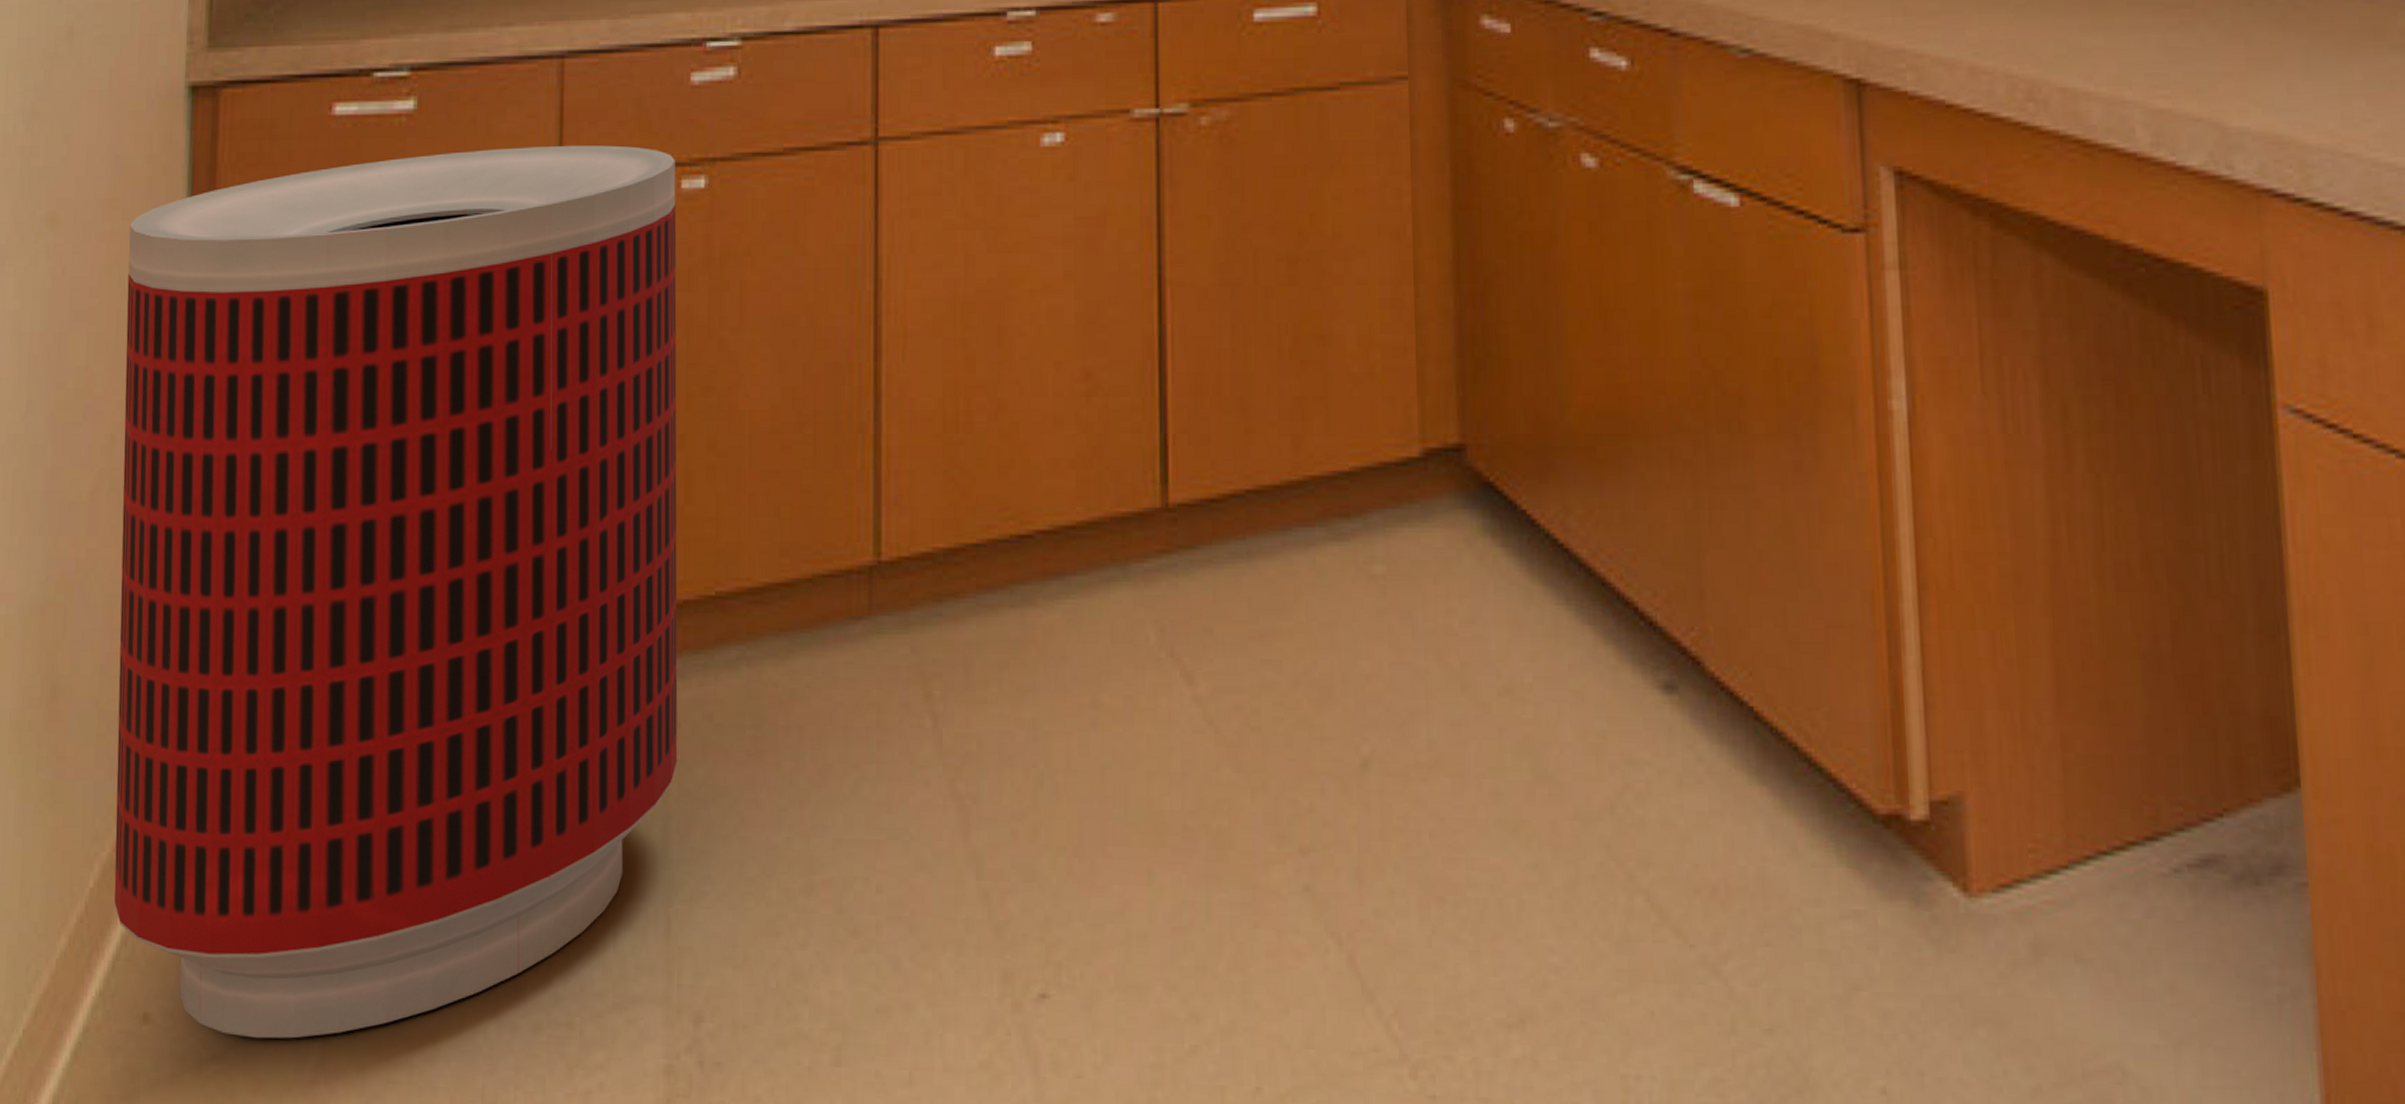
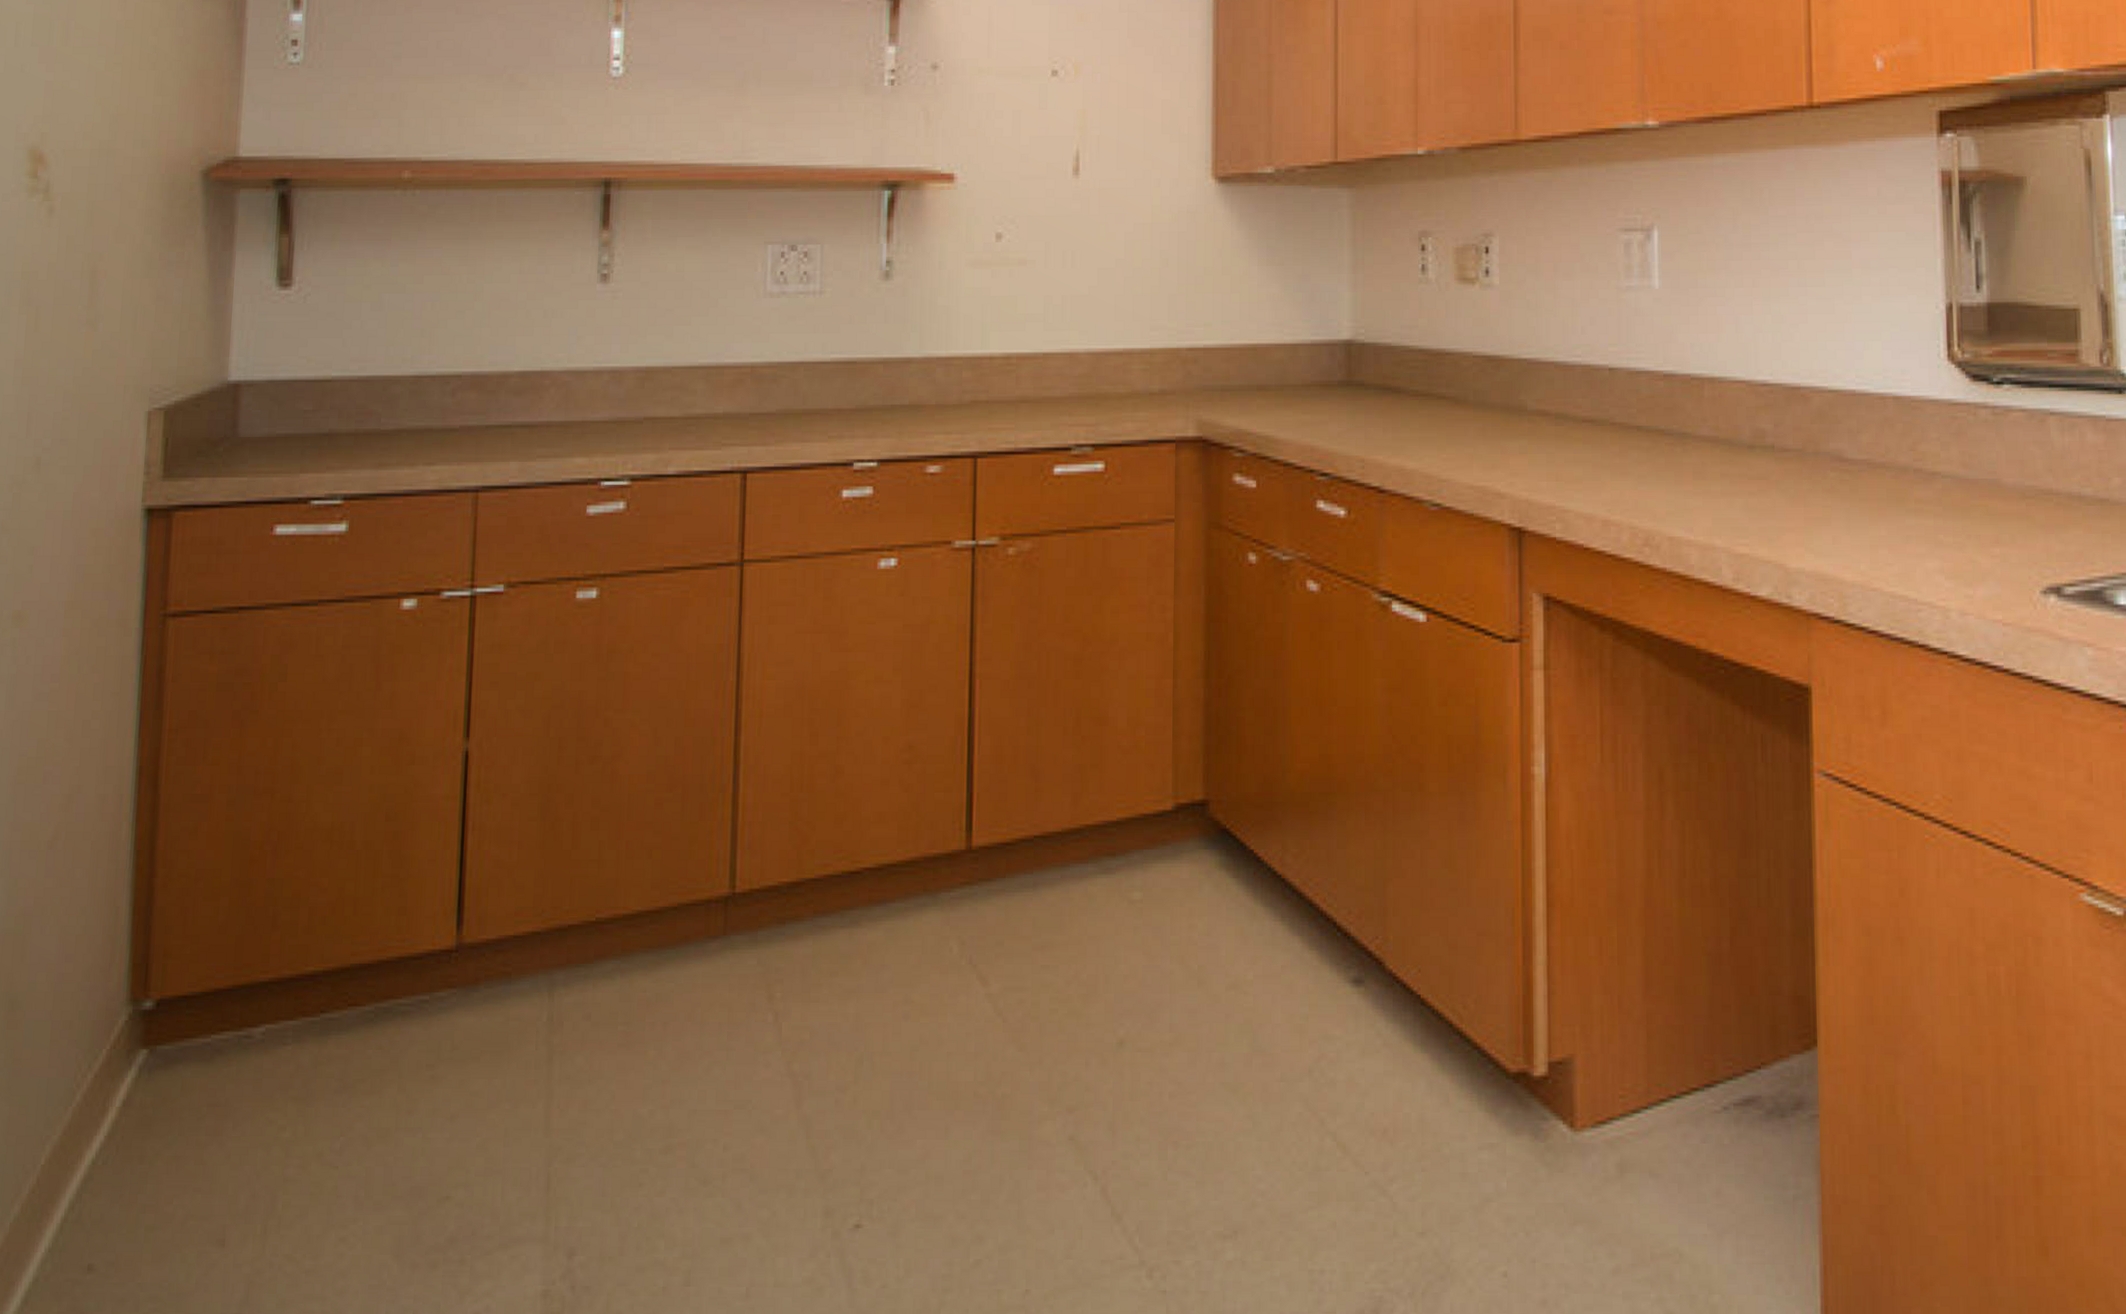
trash can: present [114,145,678,1039] -> none [63,563,572,1282]

